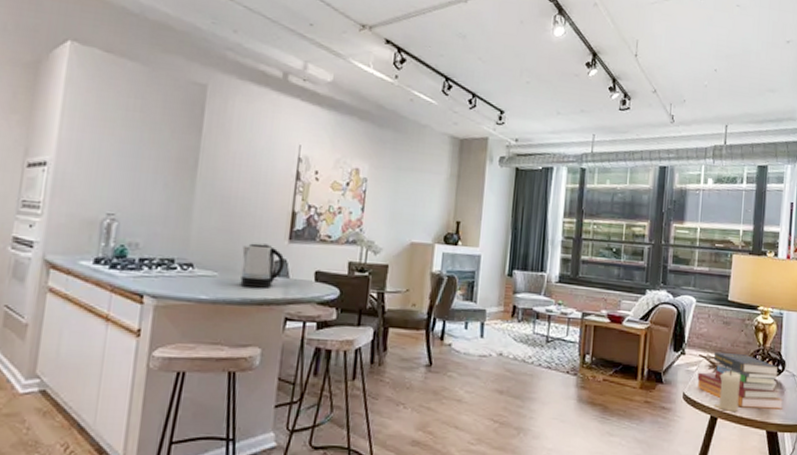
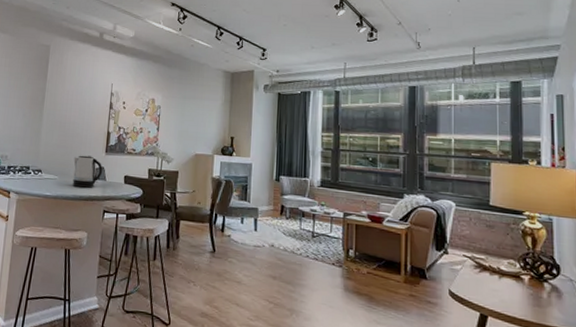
books: present [697,351,783,410] -> none [463,252,561,313]
candle: present [714,371,742,412] -> none [483,271,511,312]

